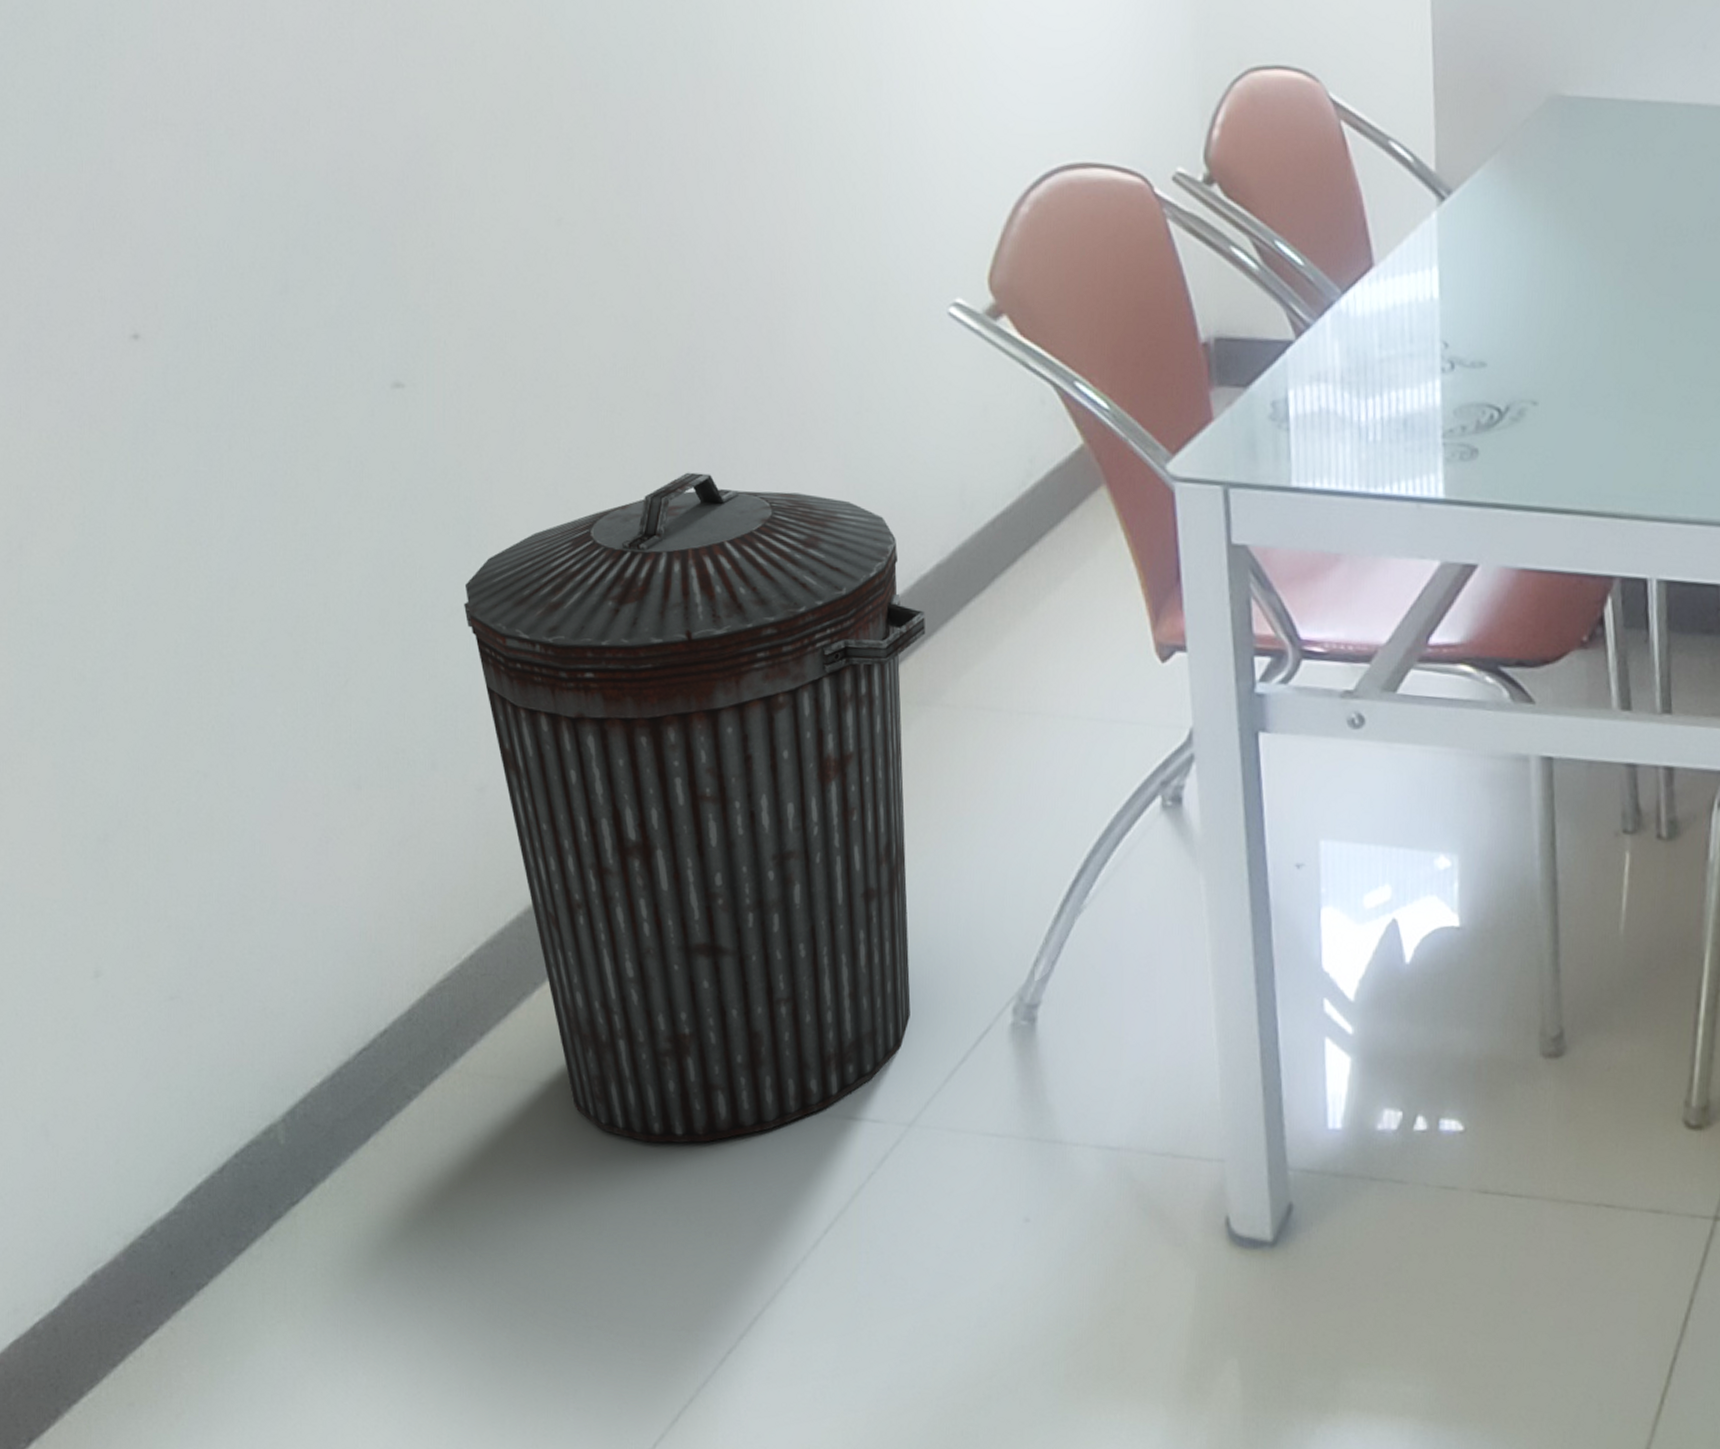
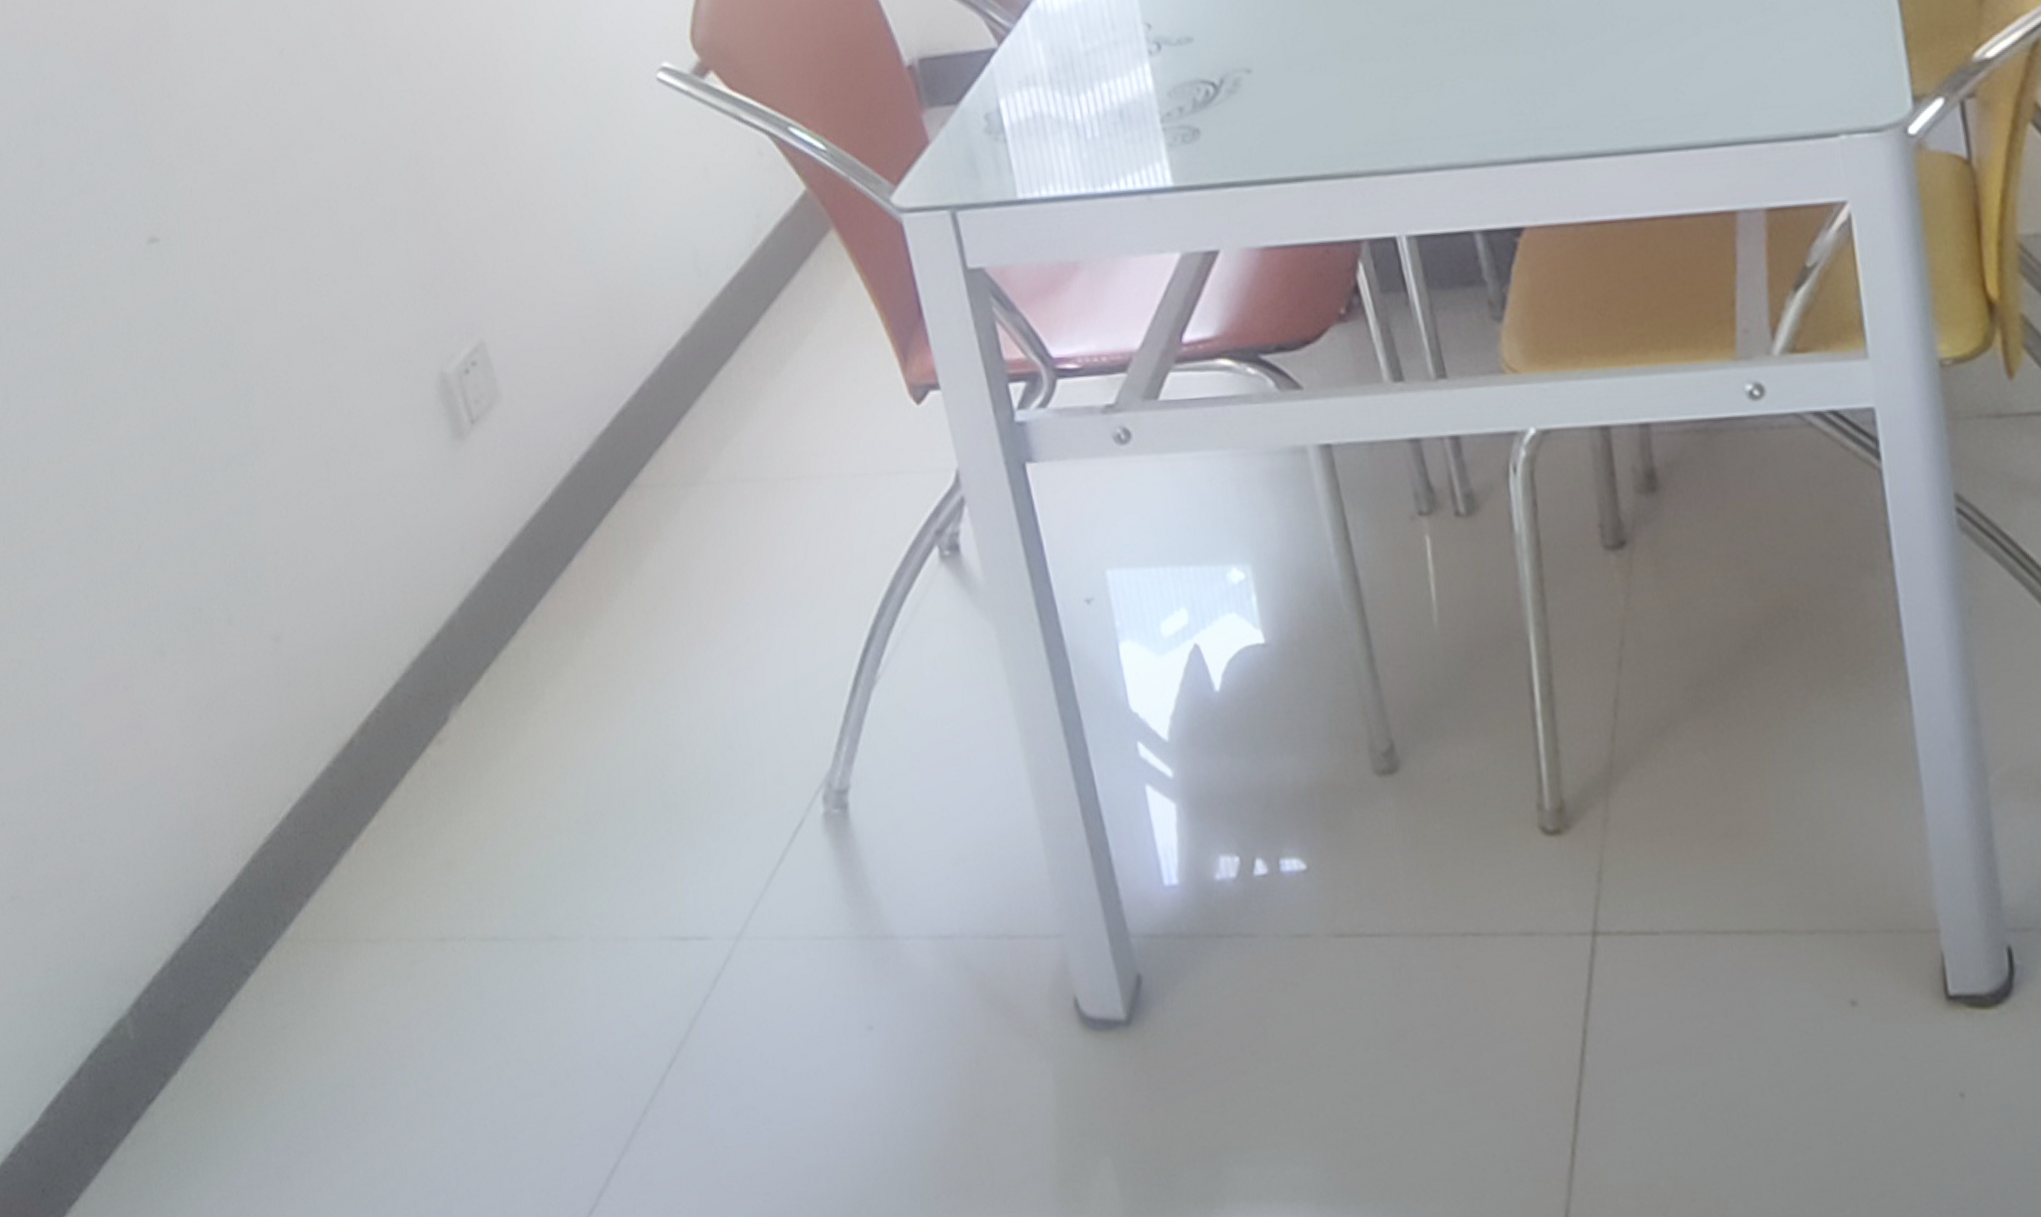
trash can: present [464,472,926,1143] -> none [237,280,722,992]

